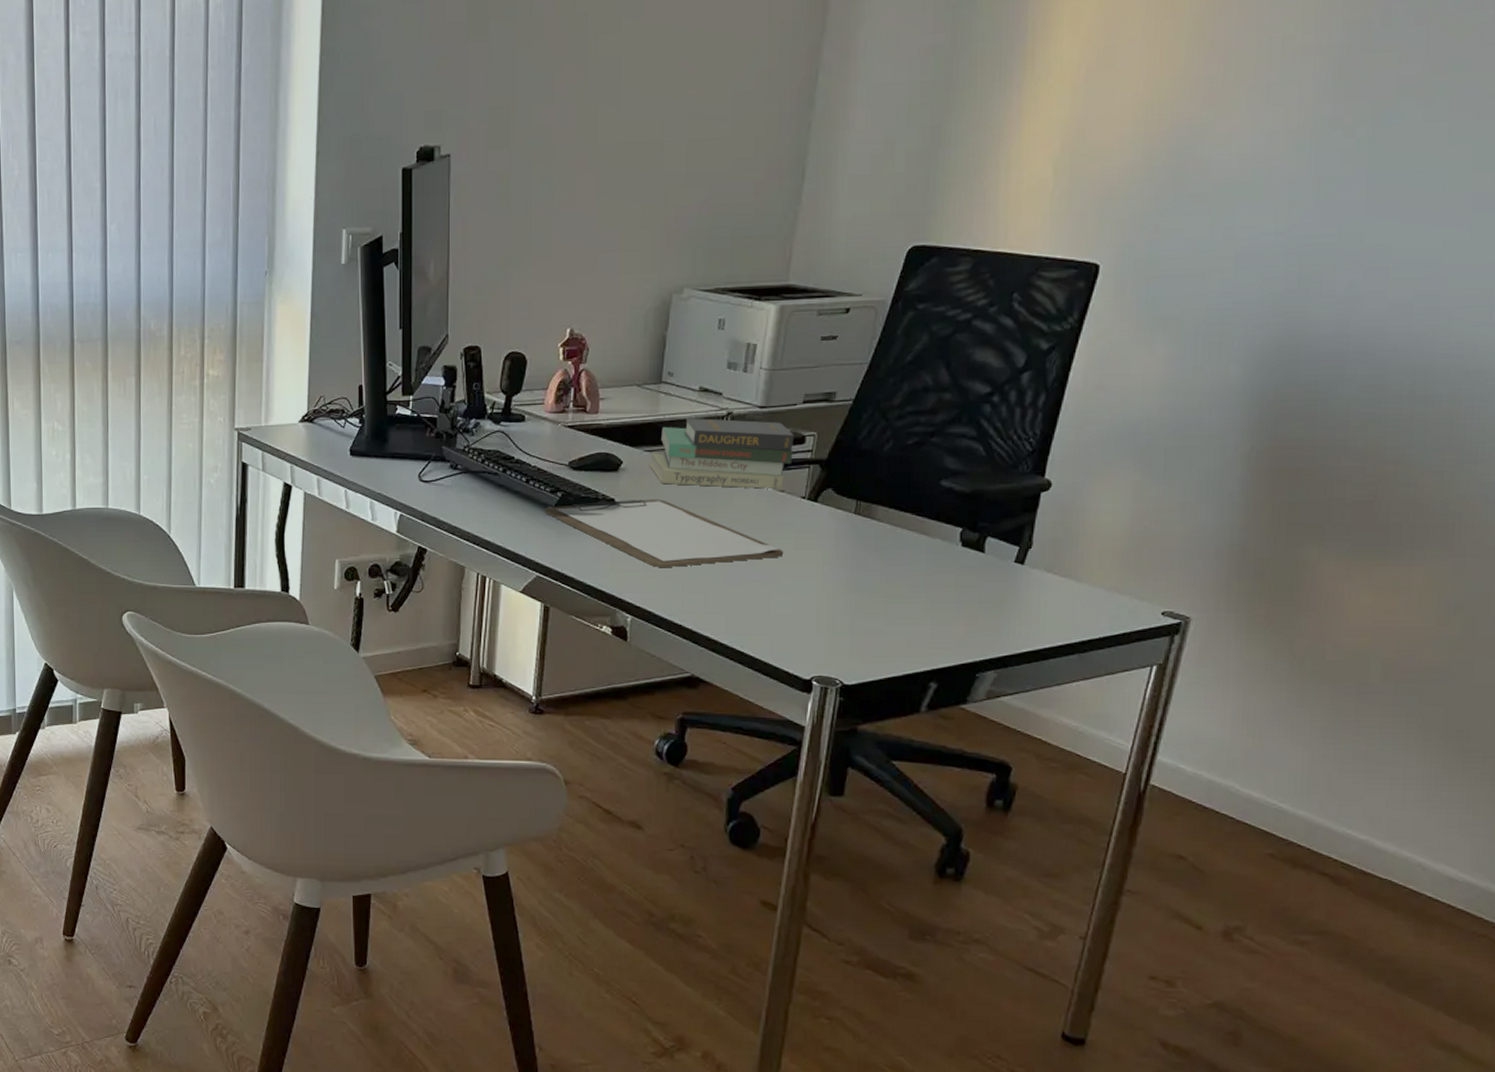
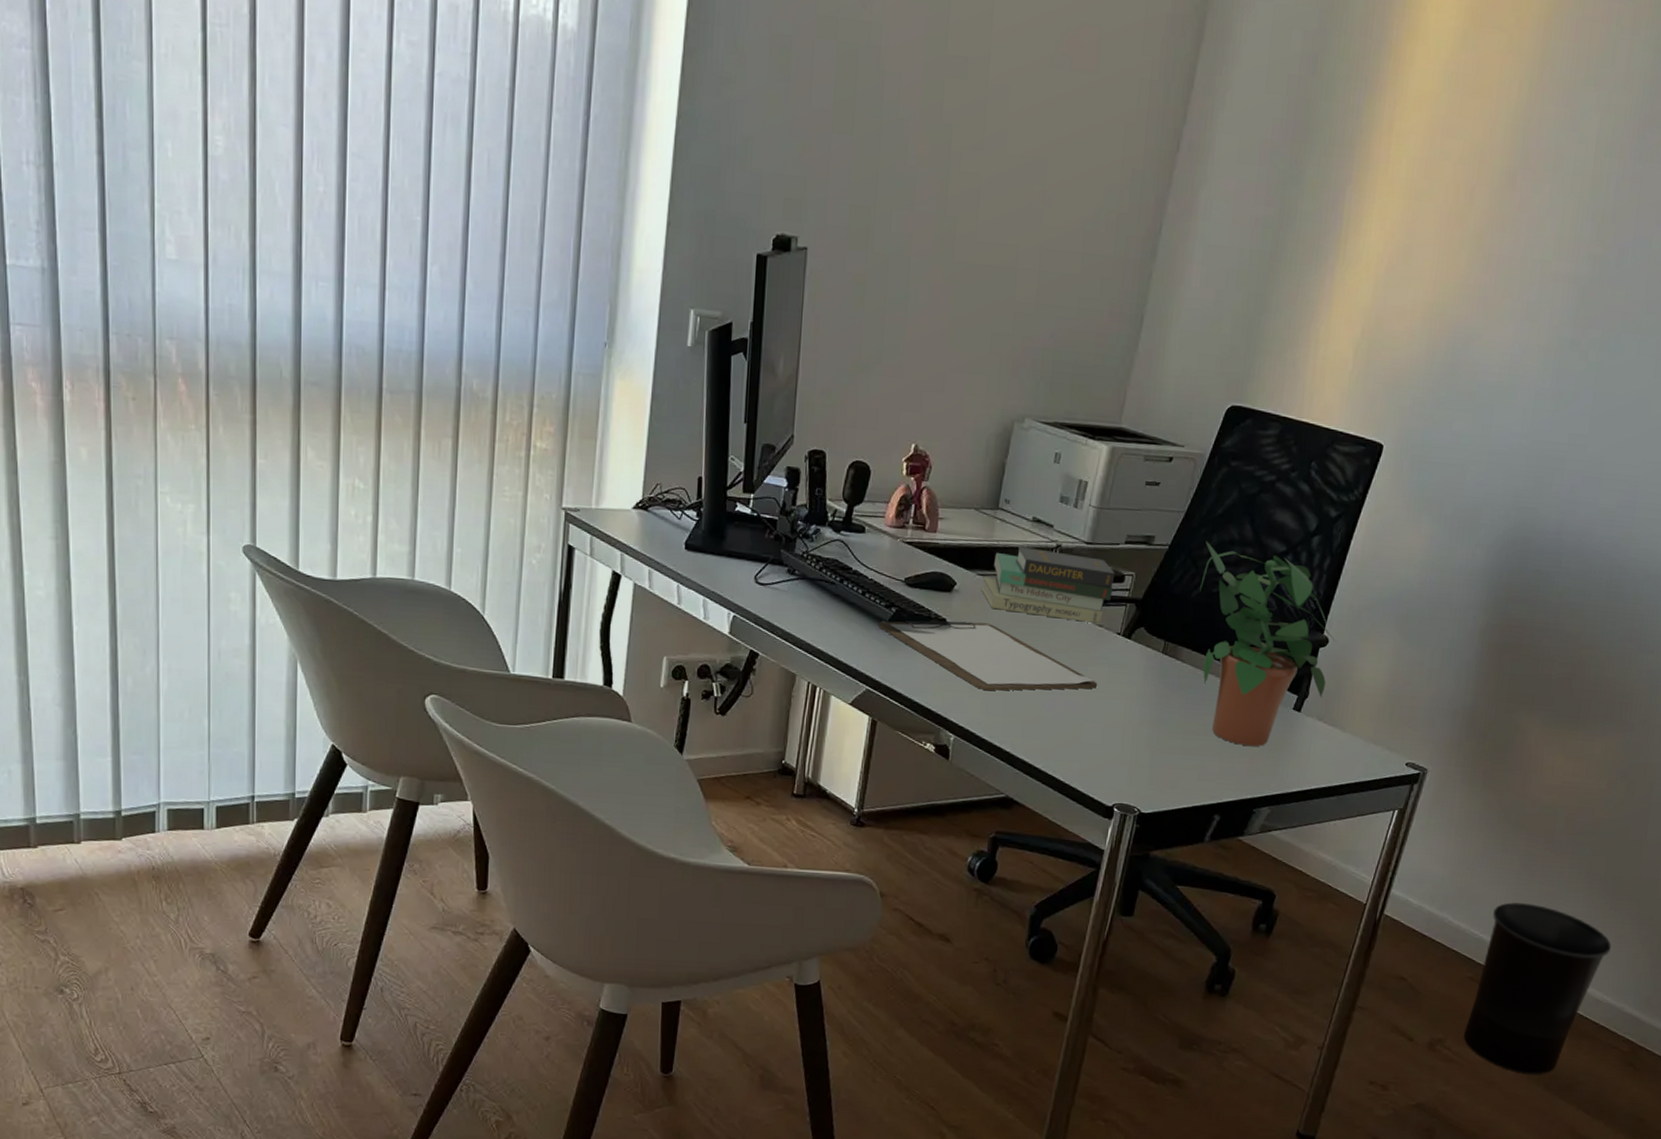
potted plant: none [892,391,1059,605] -> present [1200,541,1335,746]
waste bin: none [1269,765,1463,968] -> present [1464,902,1611,1074]

